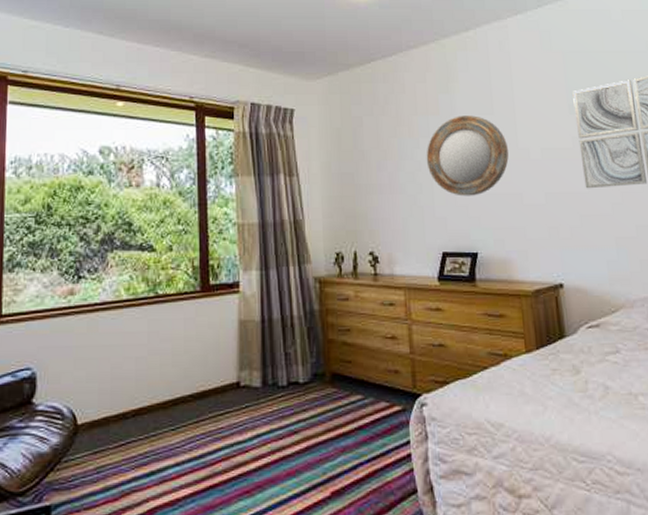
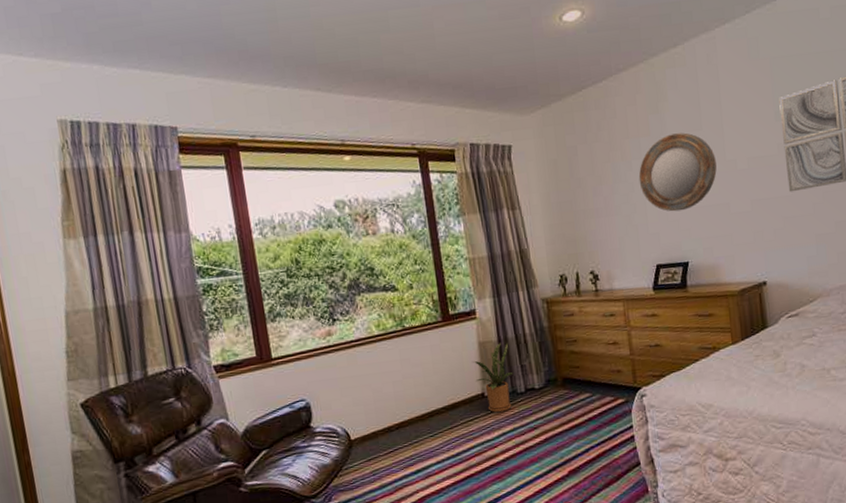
house plant: none [229,323,276,409] -> present [471,343,513,413]

